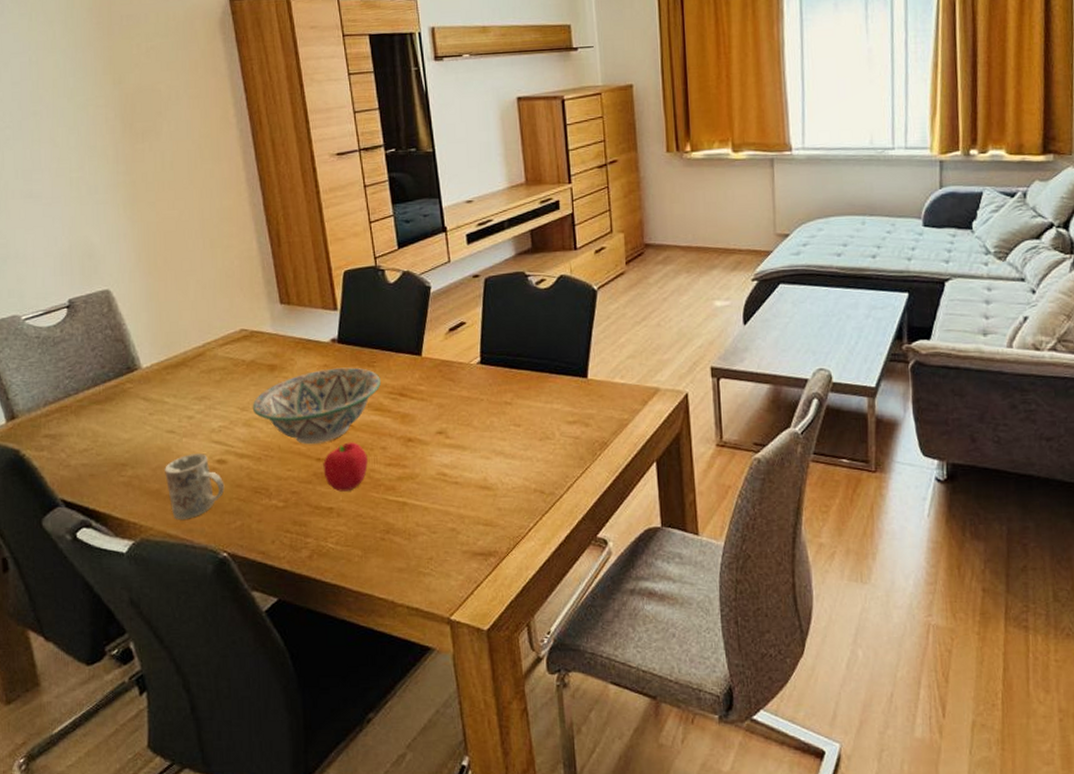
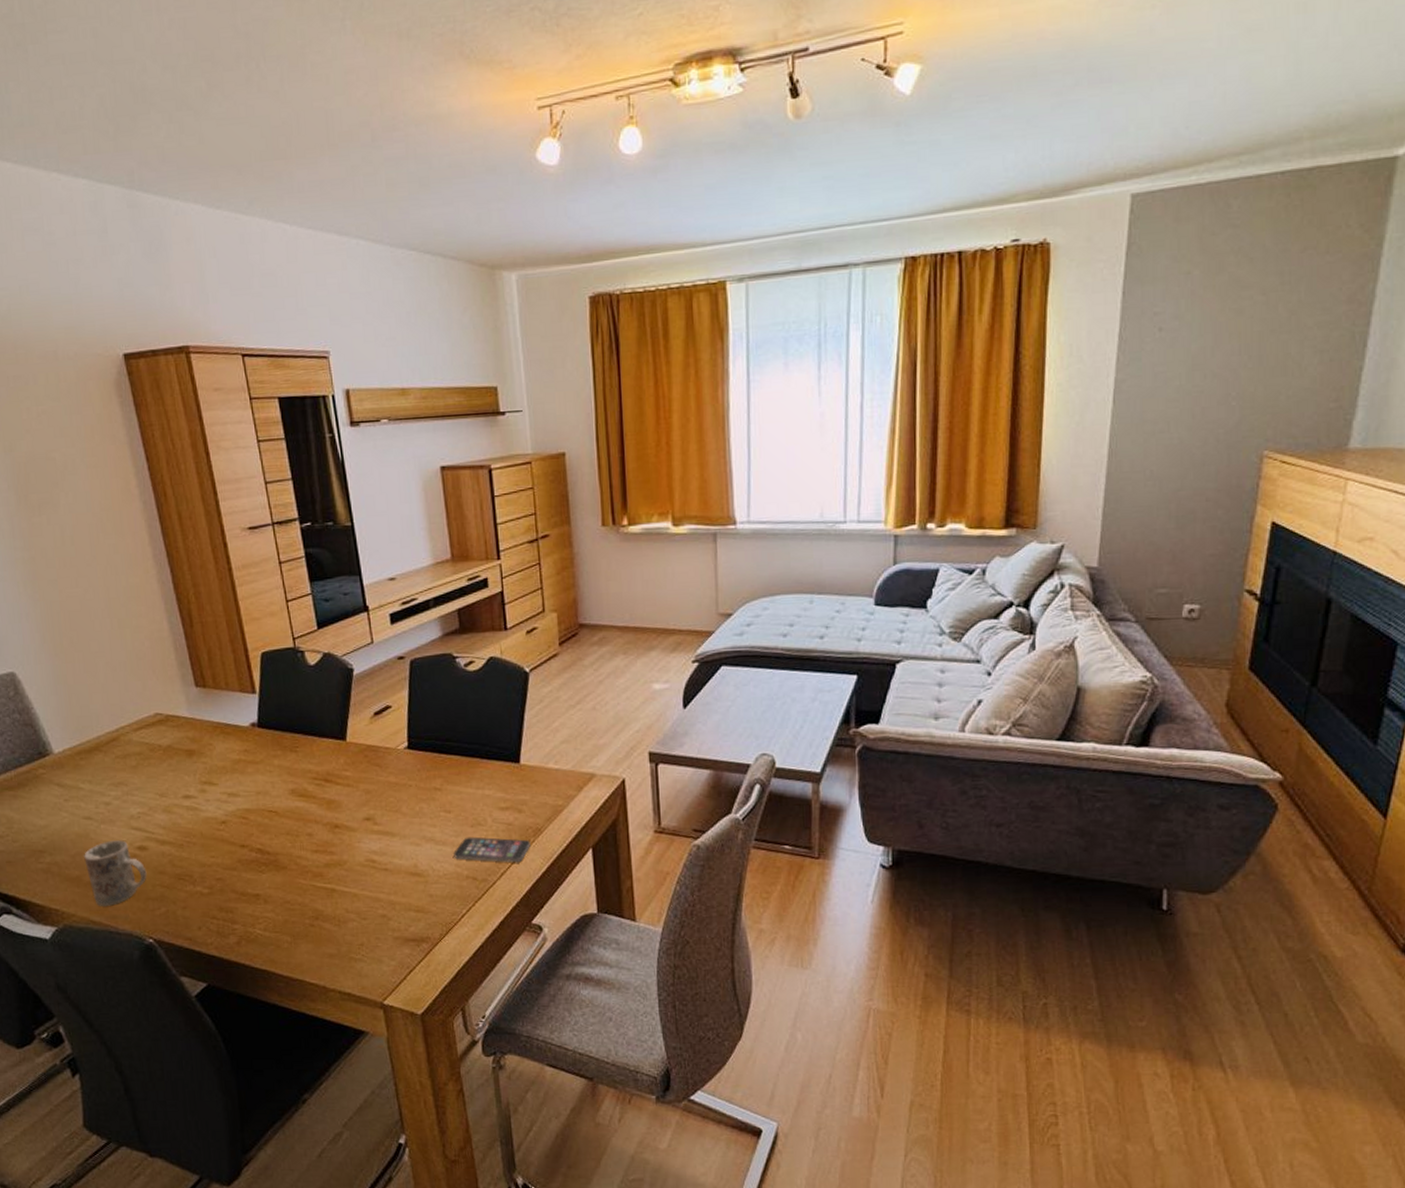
decorative bowl: present [252,367,381,445] -> none [171,752,304,831]
fruit: present [323,442,368,492] -> none [247,828,294,878]
smartphone: none [522,450,597,476] -> present [453,836,531,862]

